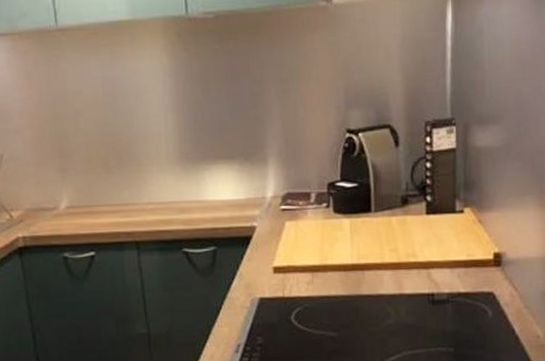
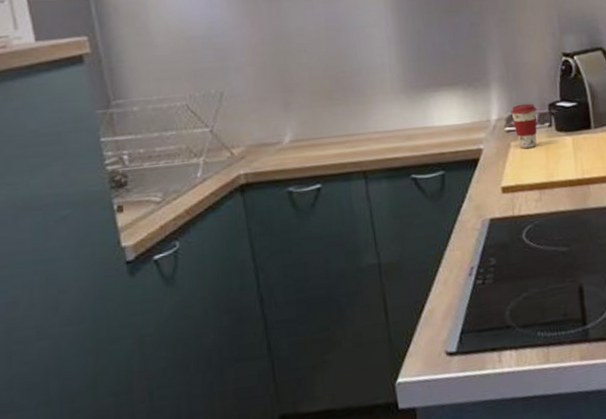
coffee cup: none [287,181,315,229] -> present [511,103,538,149]

